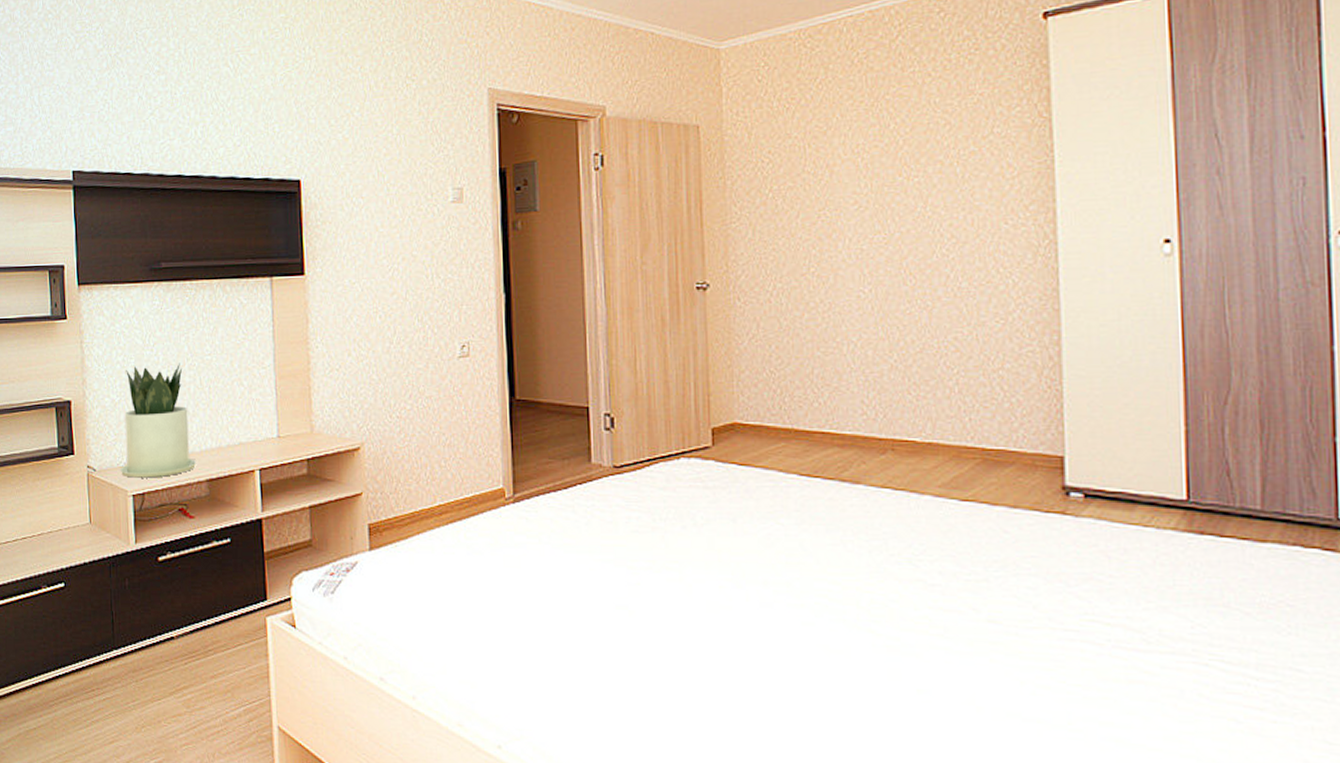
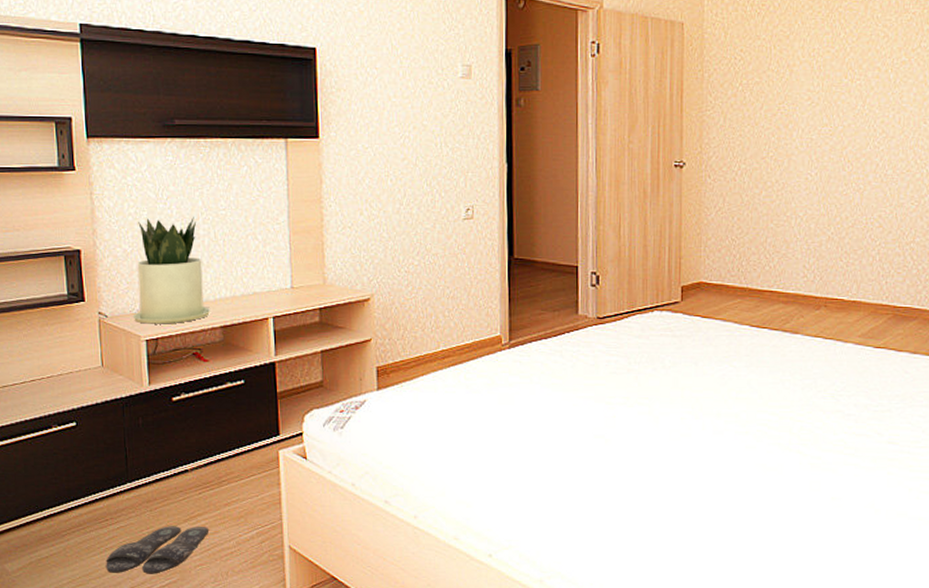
slippers: none [92,699,194,752] -> present [106,526,208,574]

